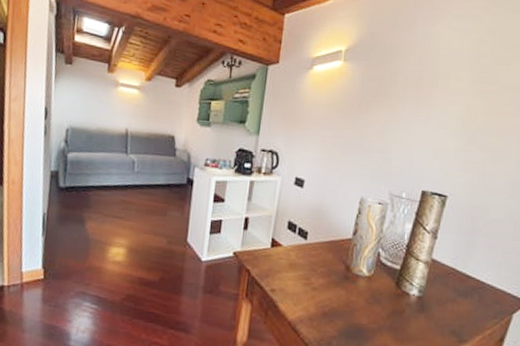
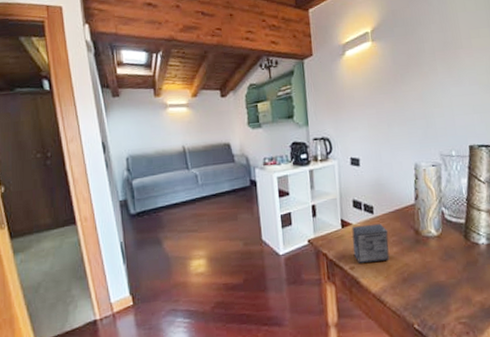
small box: none [277,248,317,290] -> present [351,223,390,263]

